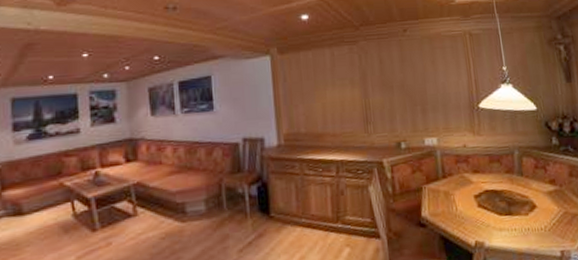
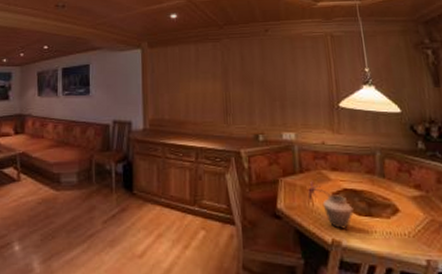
vase: none [450,185,495,231] -> present [307,180,353,229]

